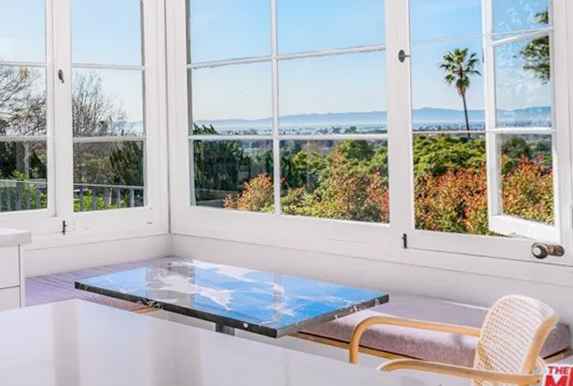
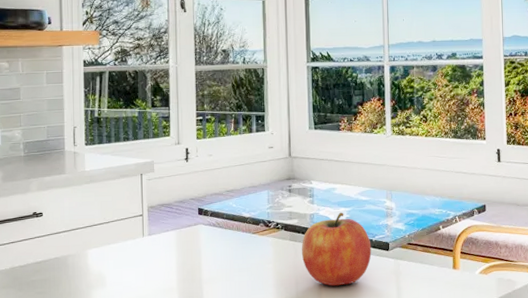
fruit: none [181,294,257,372] -> present [301,212,372,286]

